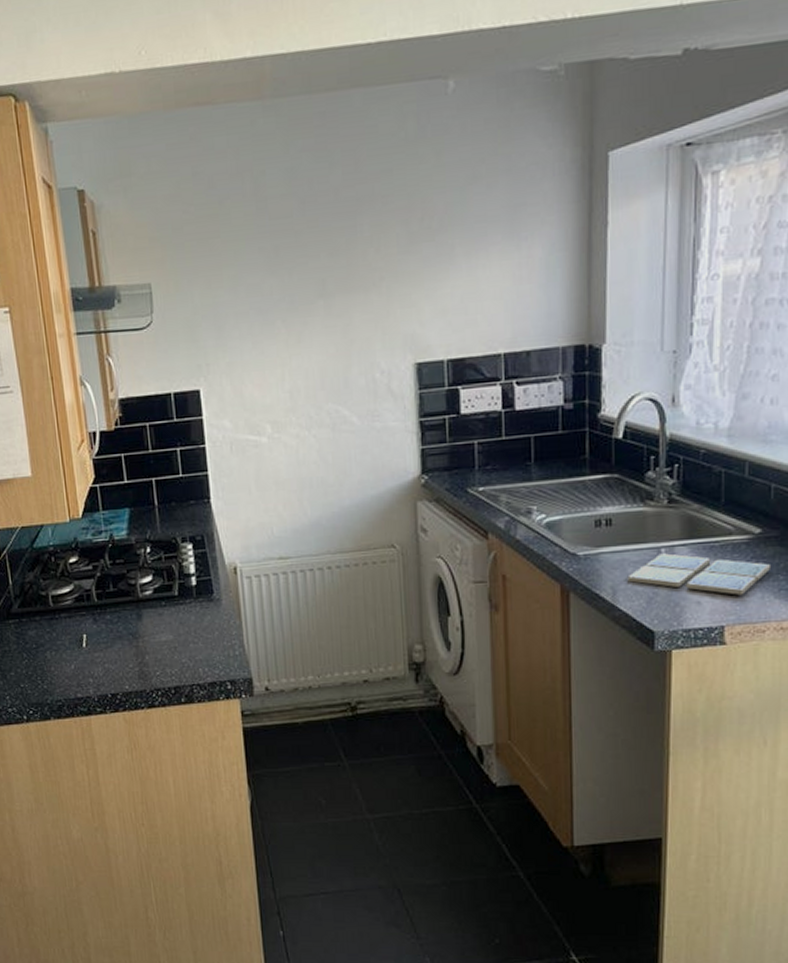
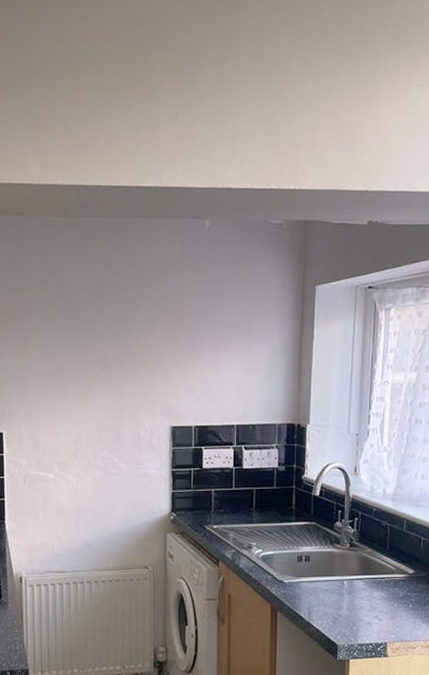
drink coaster: present [627,553,772,595] -> none [319,585,421,620]

